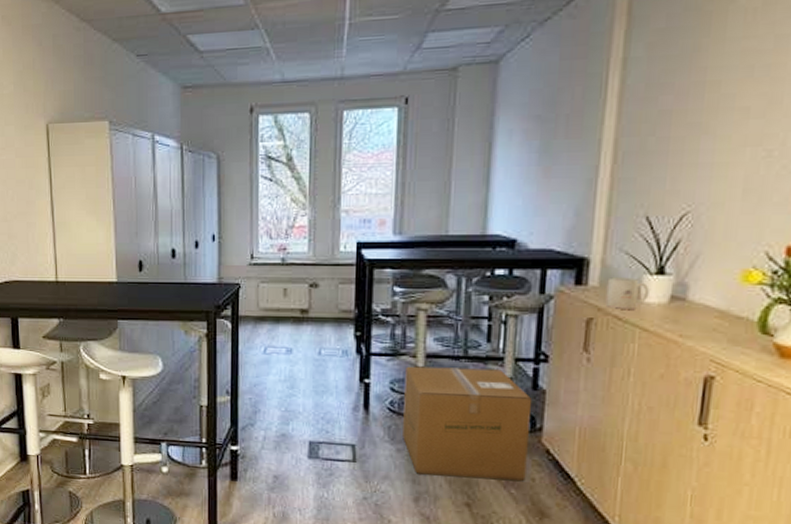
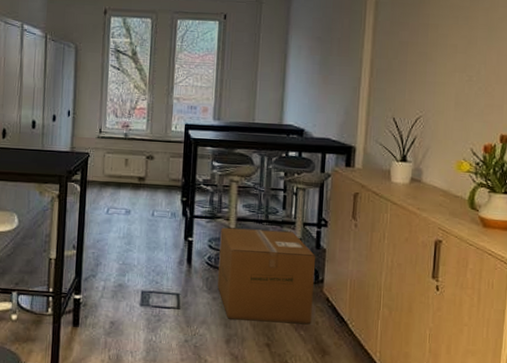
mug: present [605,277,650,311] -> none [367,162,397,188]

